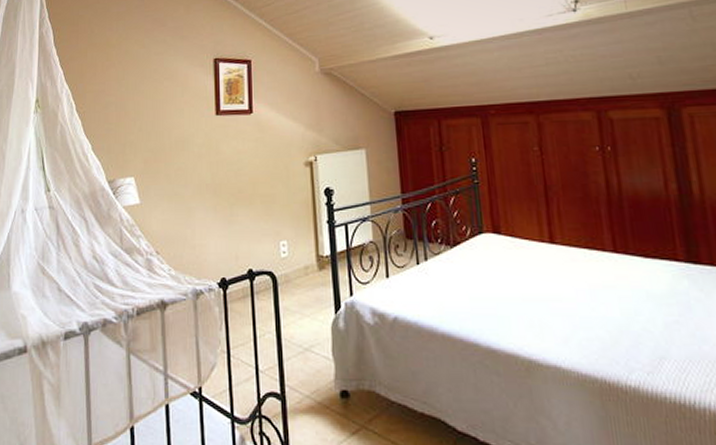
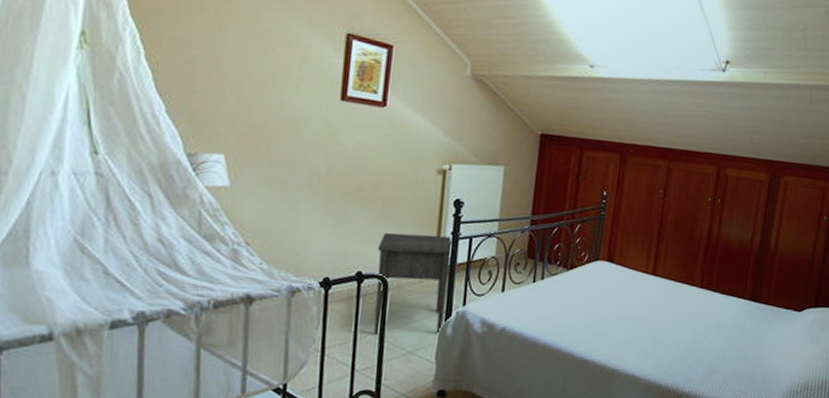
nightstand: none [263,226,334,332] -> present [373,232,453,334]

